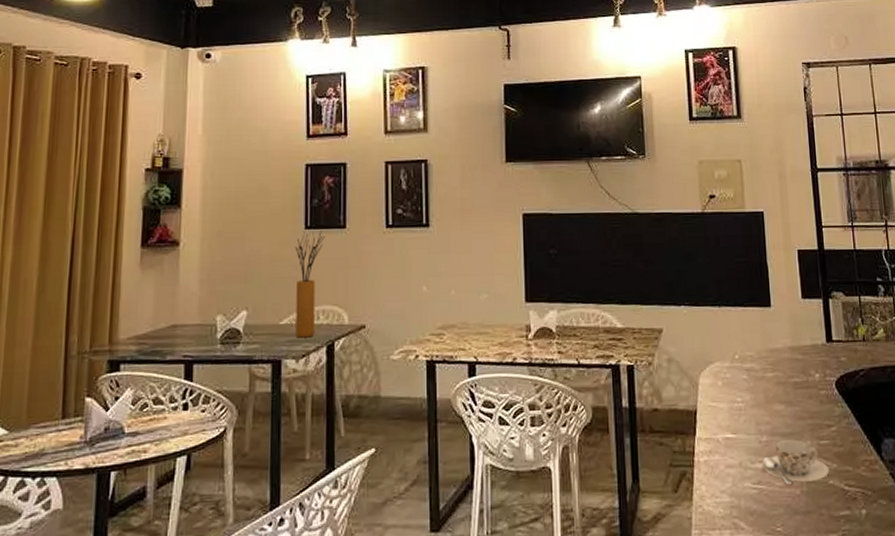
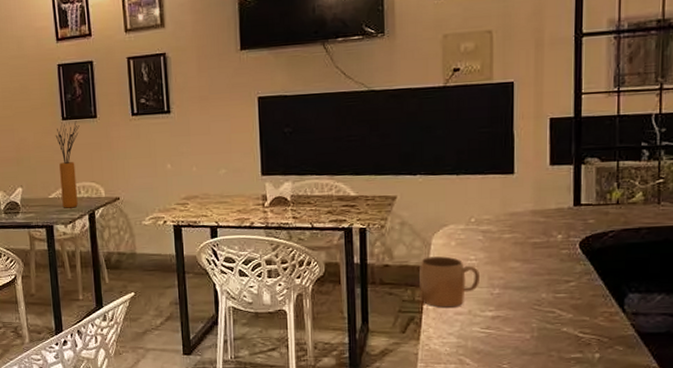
mug: none [688,398,748,460] -> present [418,256,479,308]
teacup: present [762,440,830,484] -> none [493,293,564,330]

